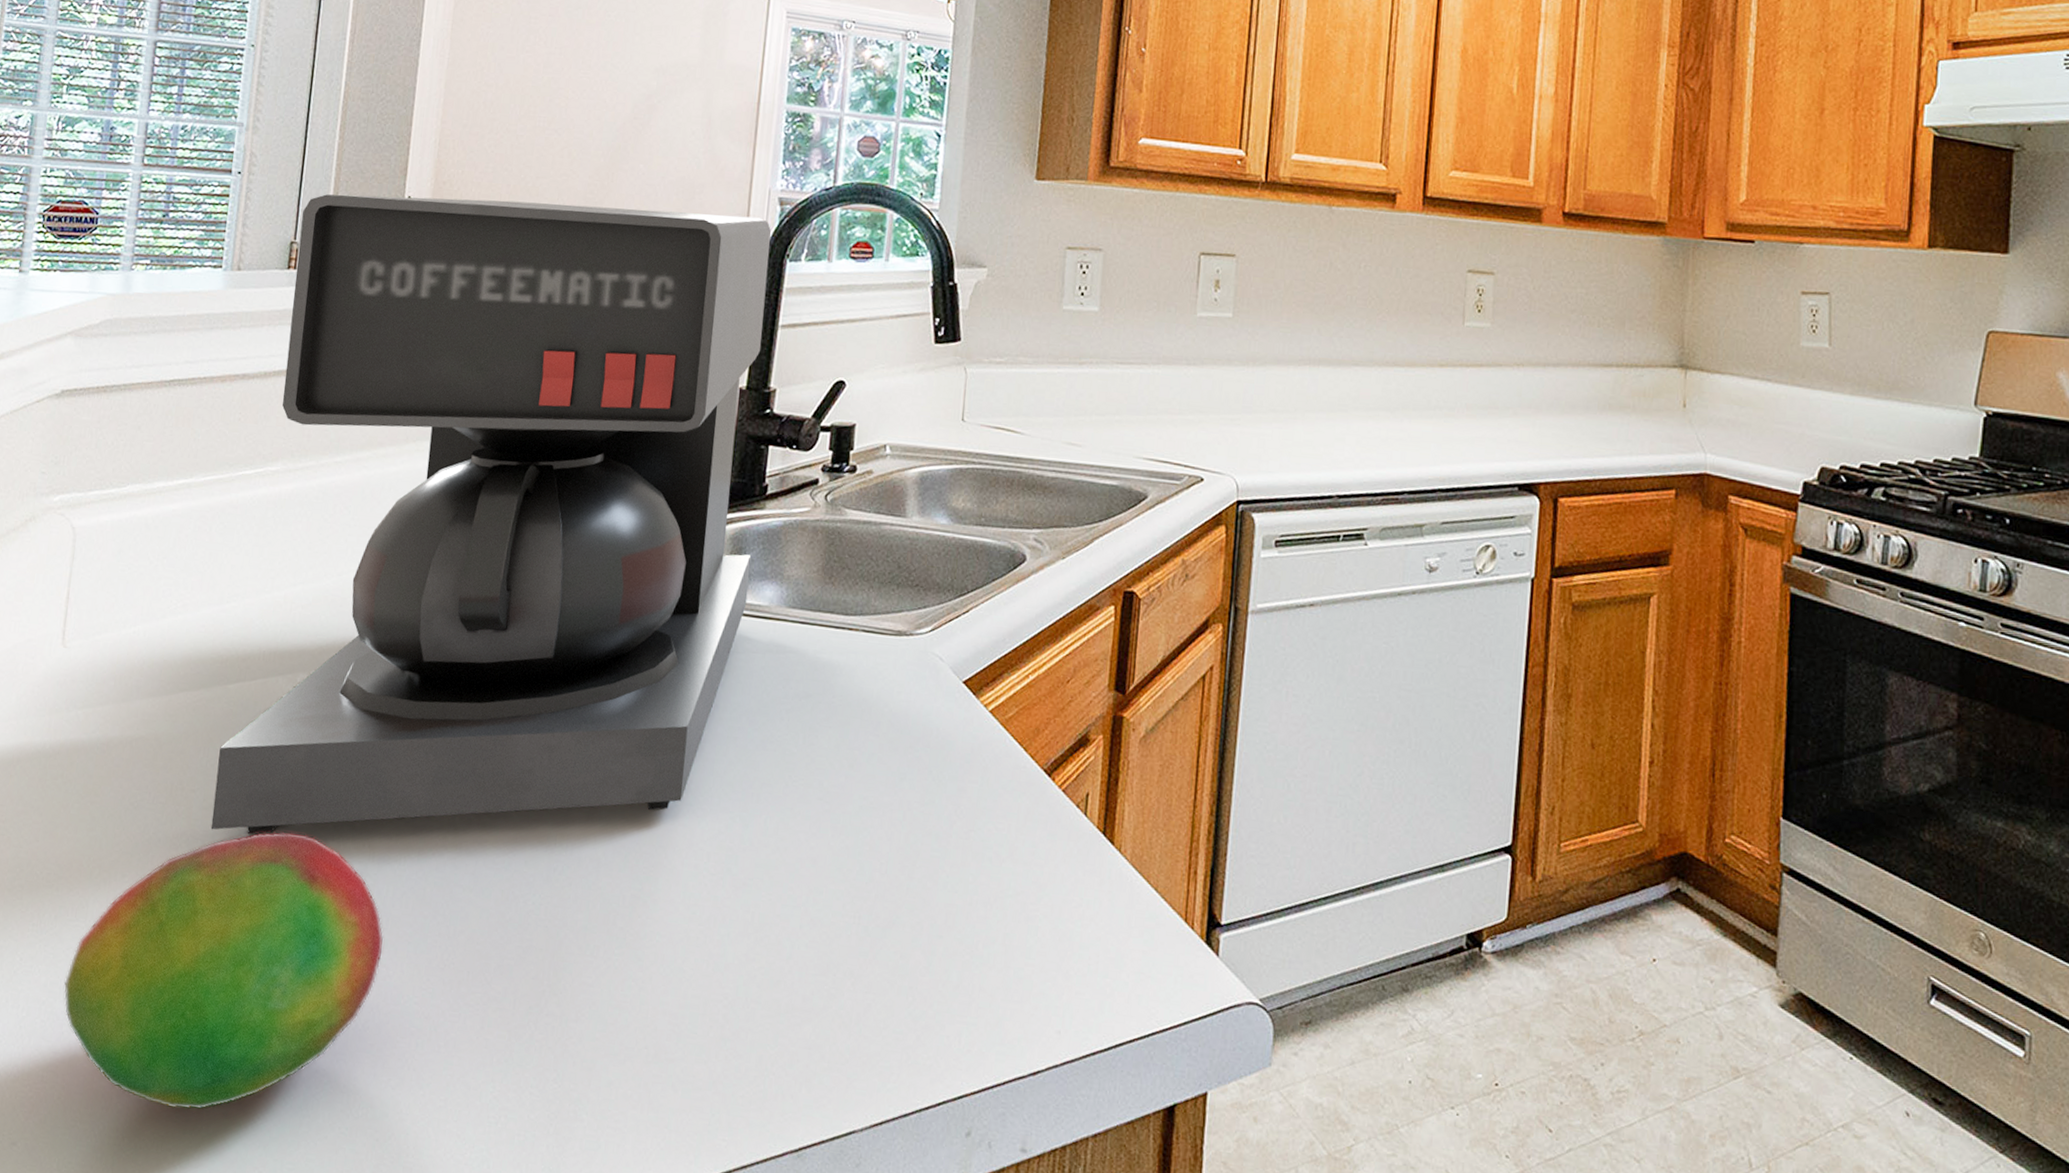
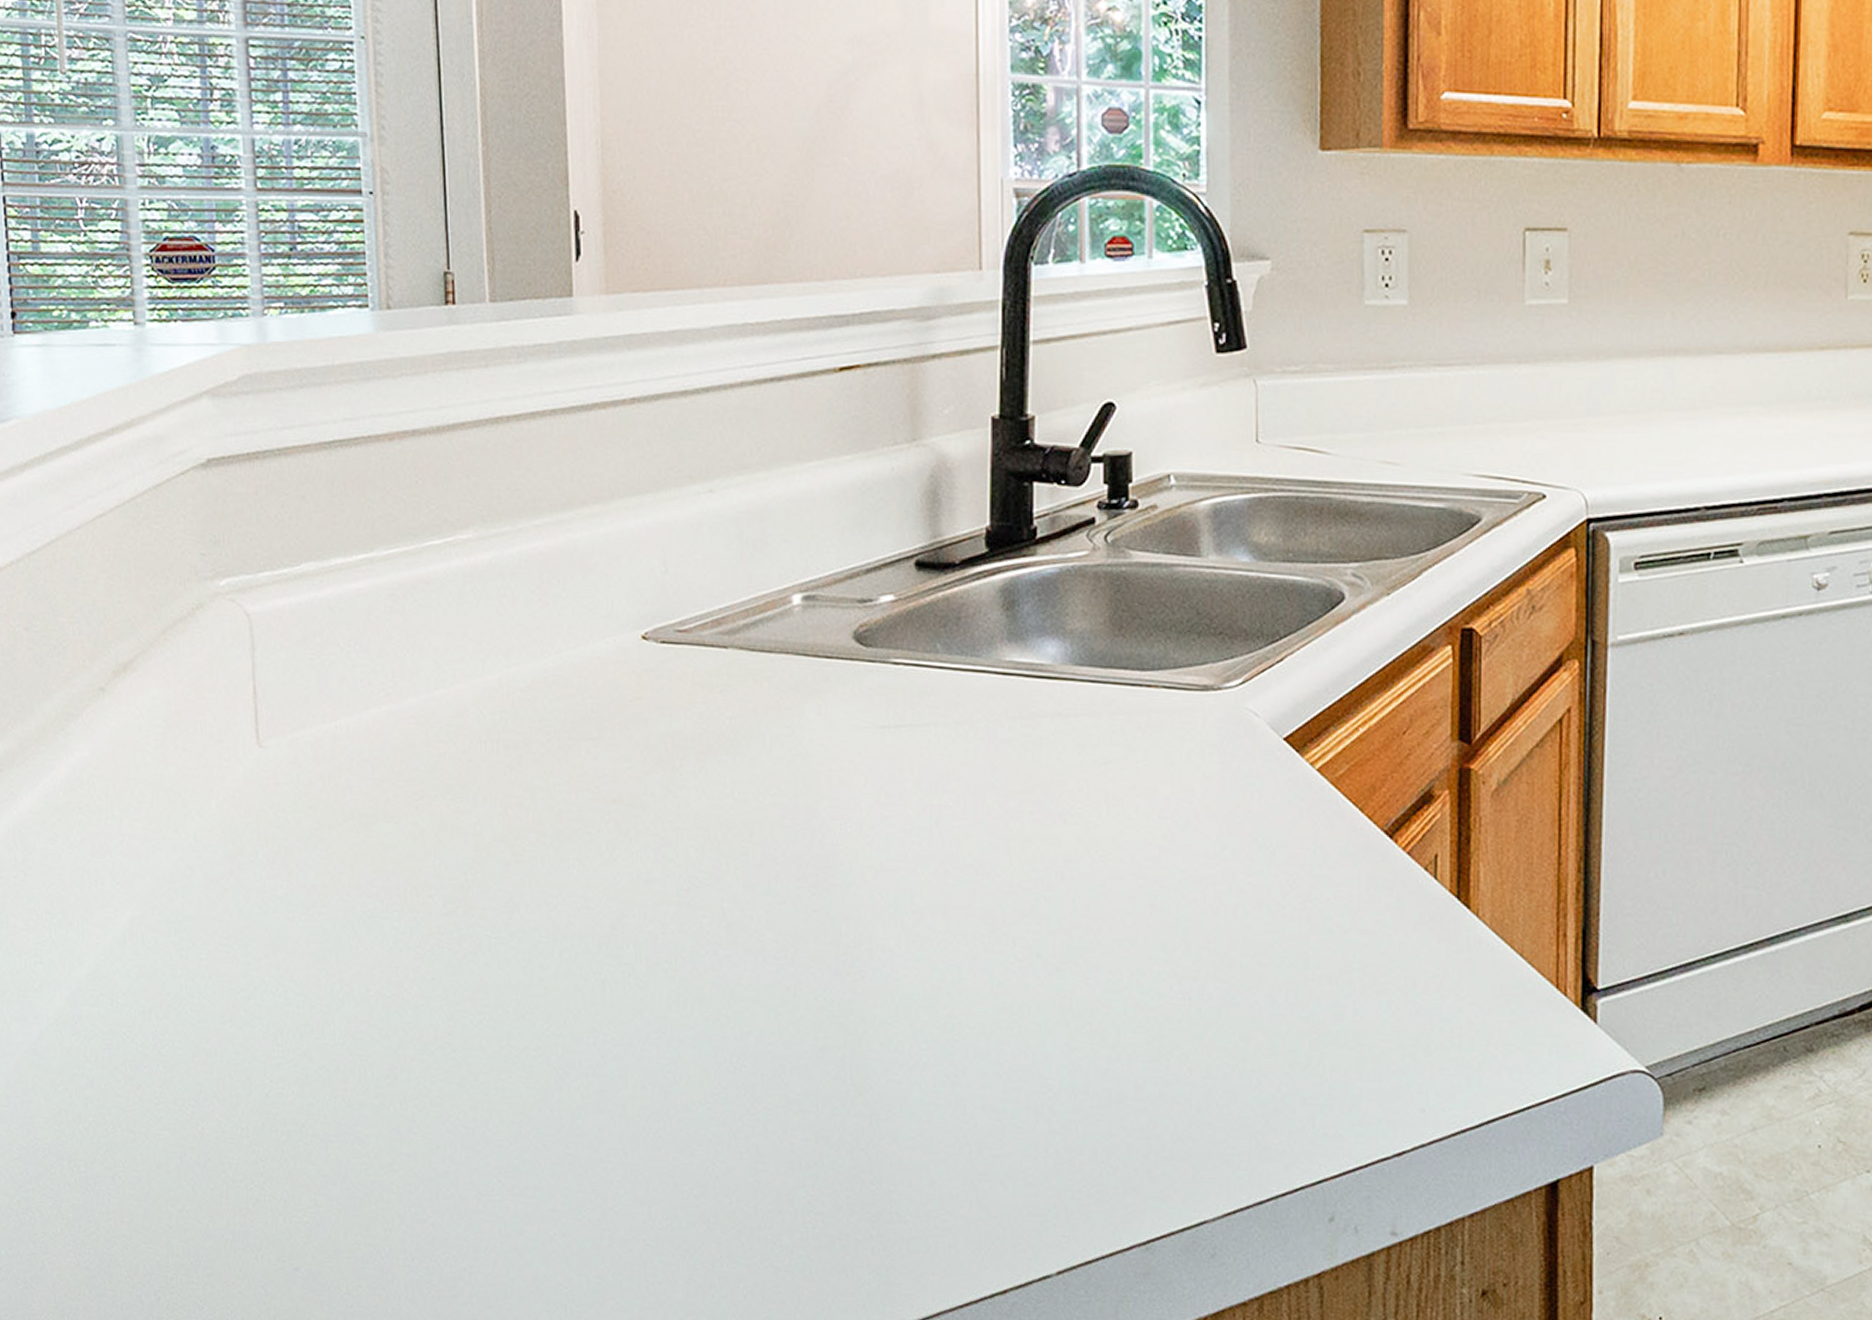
fruit: present [64,831,384,1110] -> none [322,935,665,1228]
coffee maker: present [210,194,771,834] -> none [452,209,1027,939]

